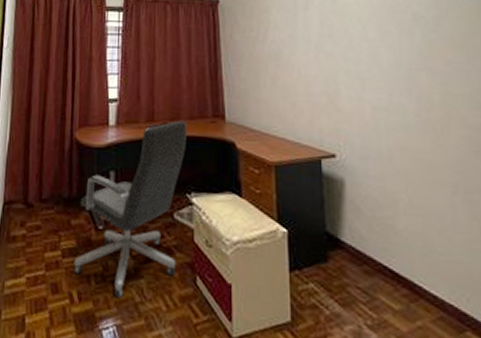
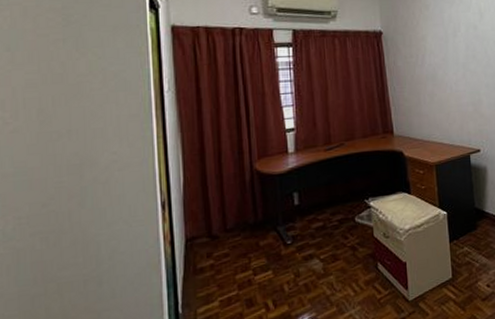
office chair: present [73,120,188,299] -> none [266,139,362,297]

